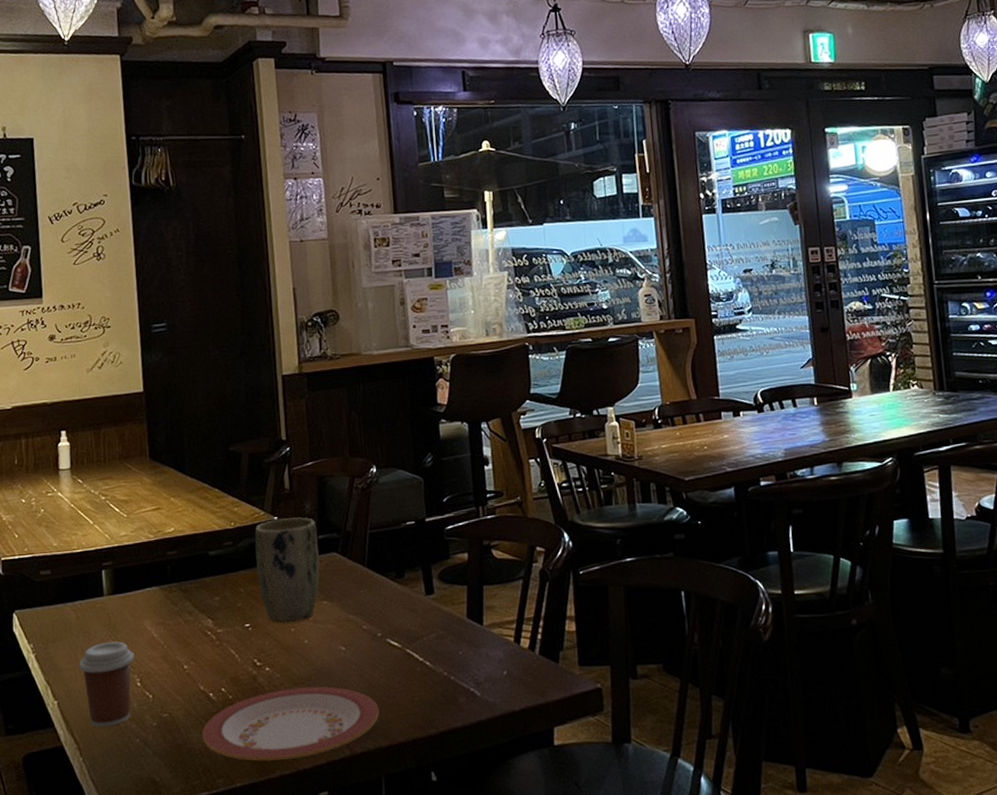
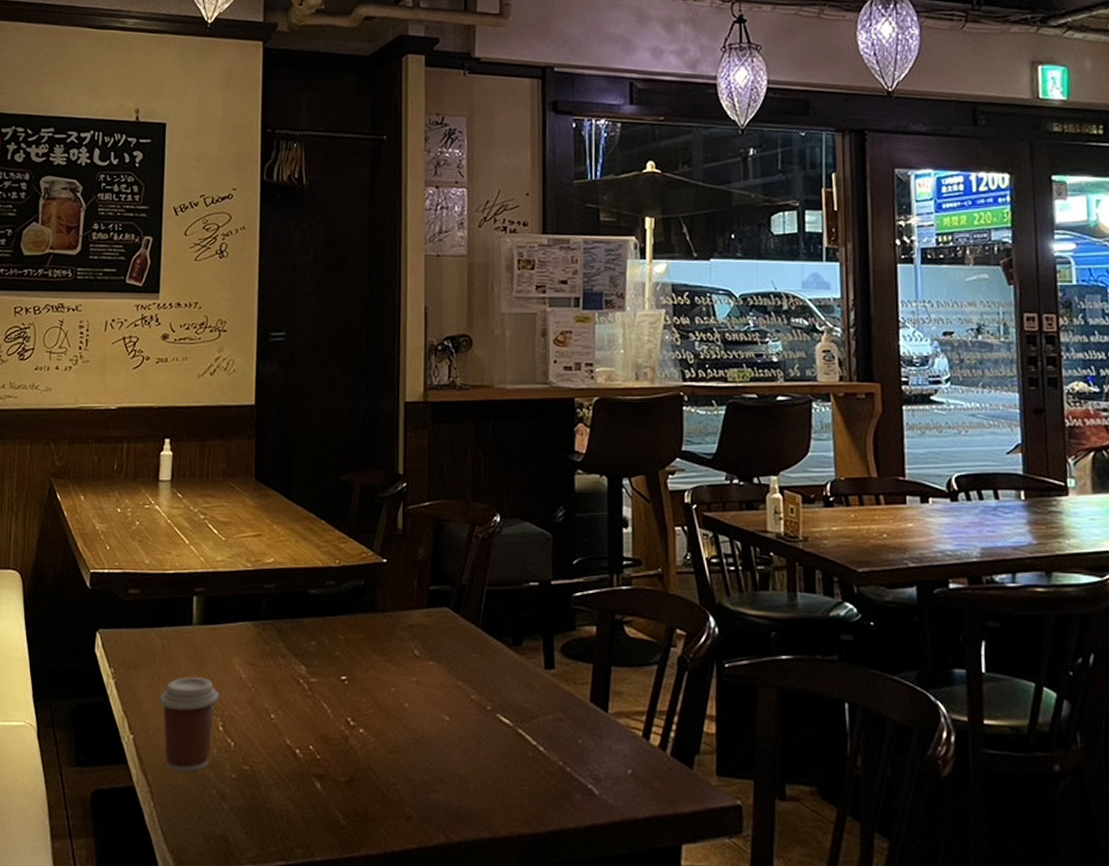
plate: present [202,686,380,761] -> none [284,756,482,838]
plant pot: present [255,517,320,624] -> none [359,562,429,682]

